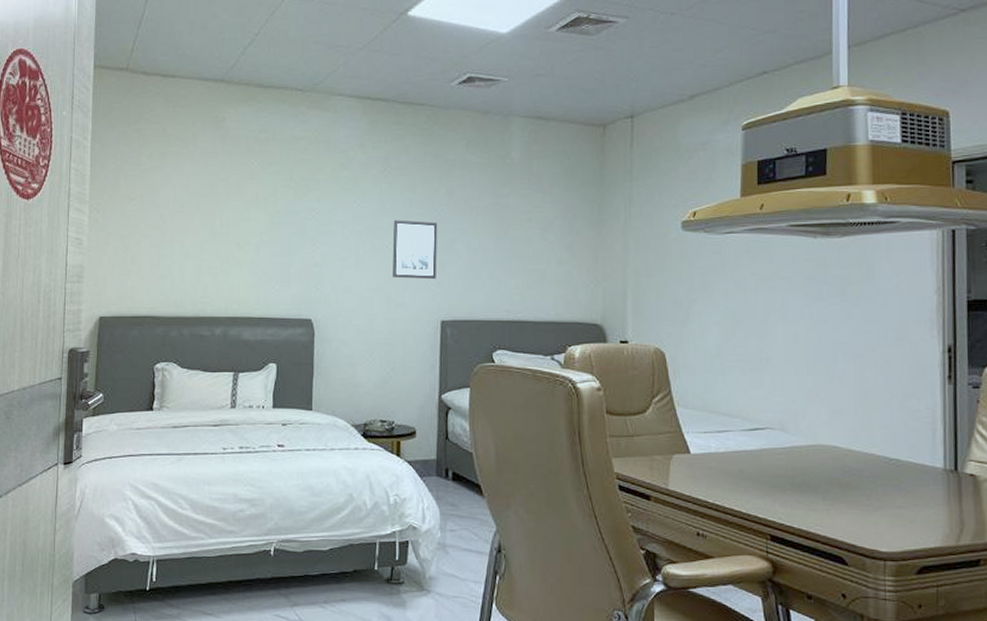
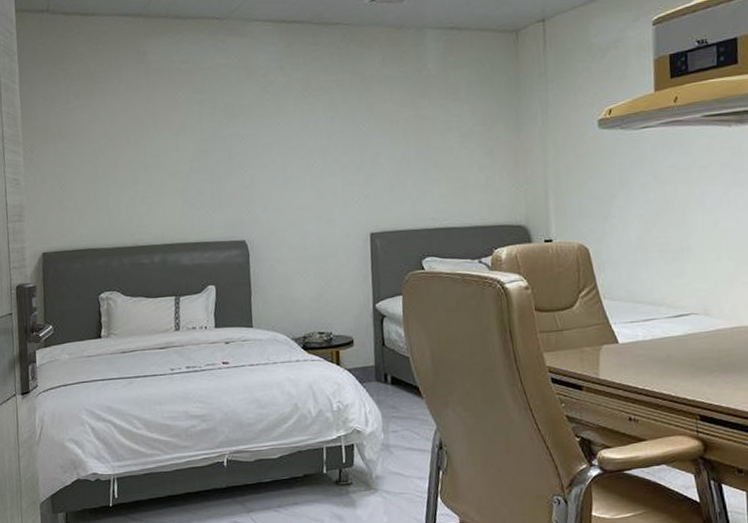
wall art: present [392,219,438,280] -> none [317,138,363,195]

